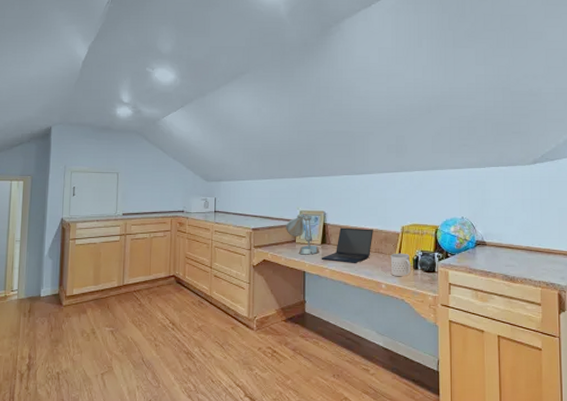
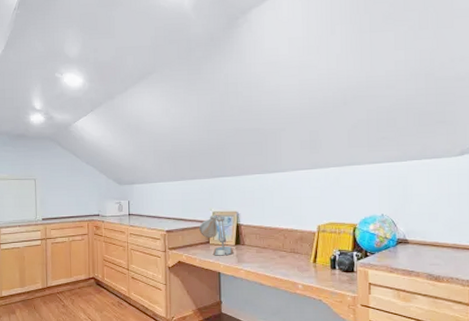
laptop: present [321,227,373,264] -> none [235,228,288,265]
mug: present [390,253,411,277] -> none [306,252,328,277]

